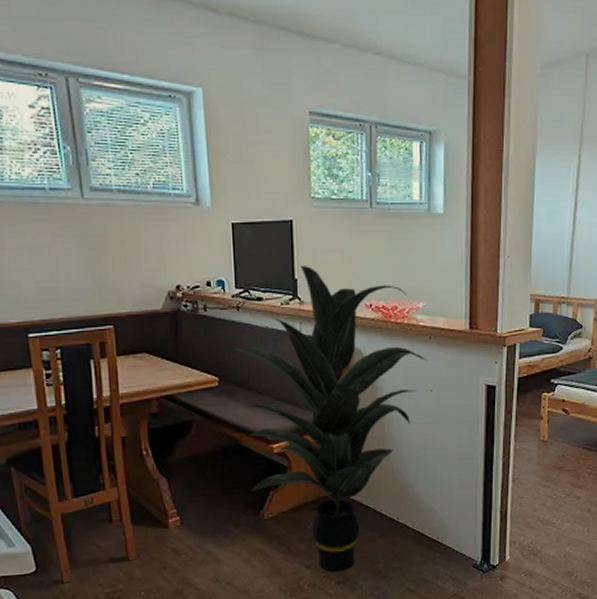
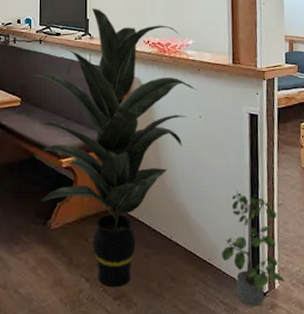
potted plant: none [451,468,516,580] -> present [221,191,285,306]

